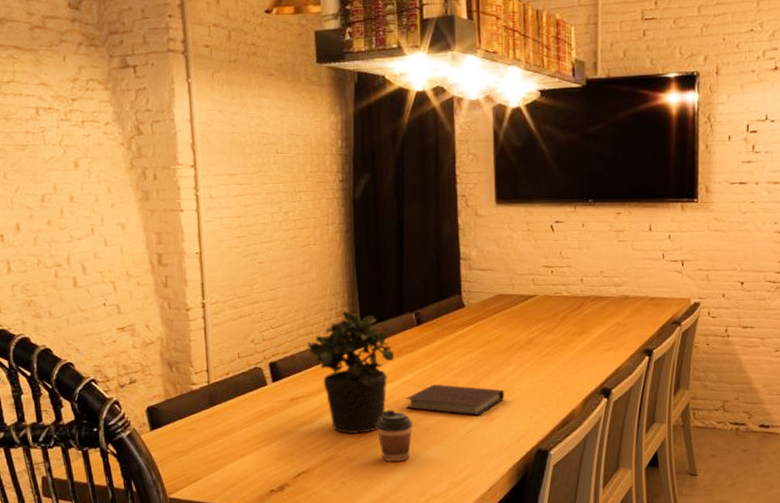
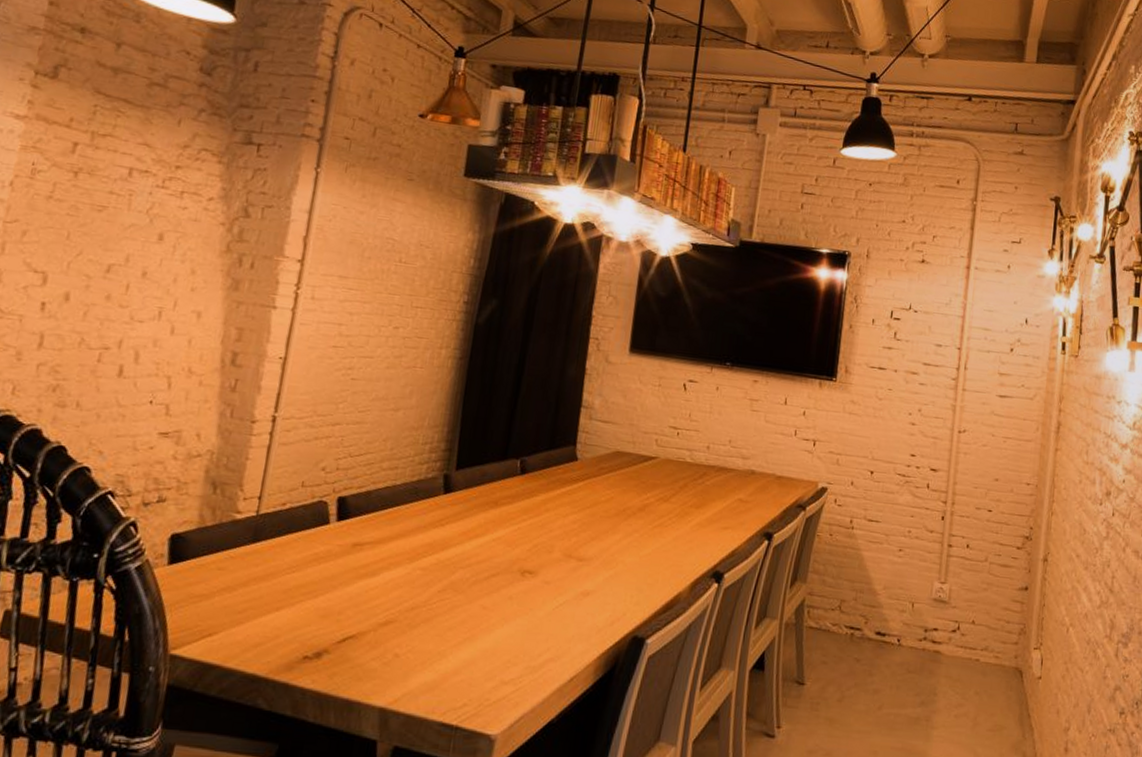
potted plant: present [307,311,394,434] -> none [388,447,488,596]
coffee cup: present [377,409,413,462] -> none [450,569,495,635]
notebook: present [405,384,505,416] -> none [490,545,606,588]

